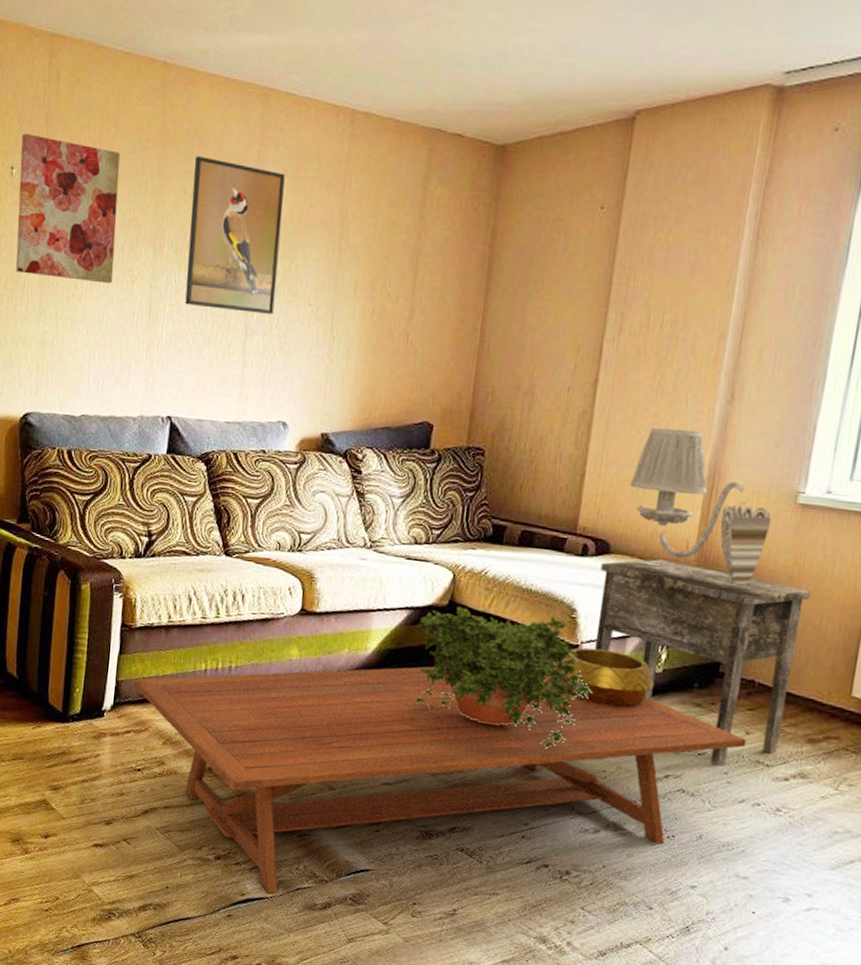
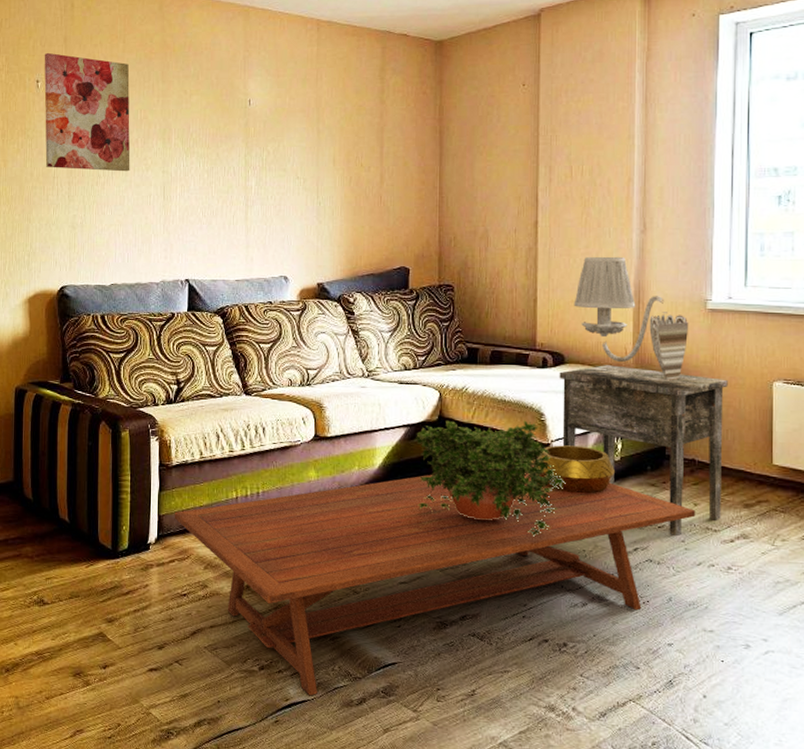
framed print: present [185,156,285,314] -> none [191,63,269,187]

